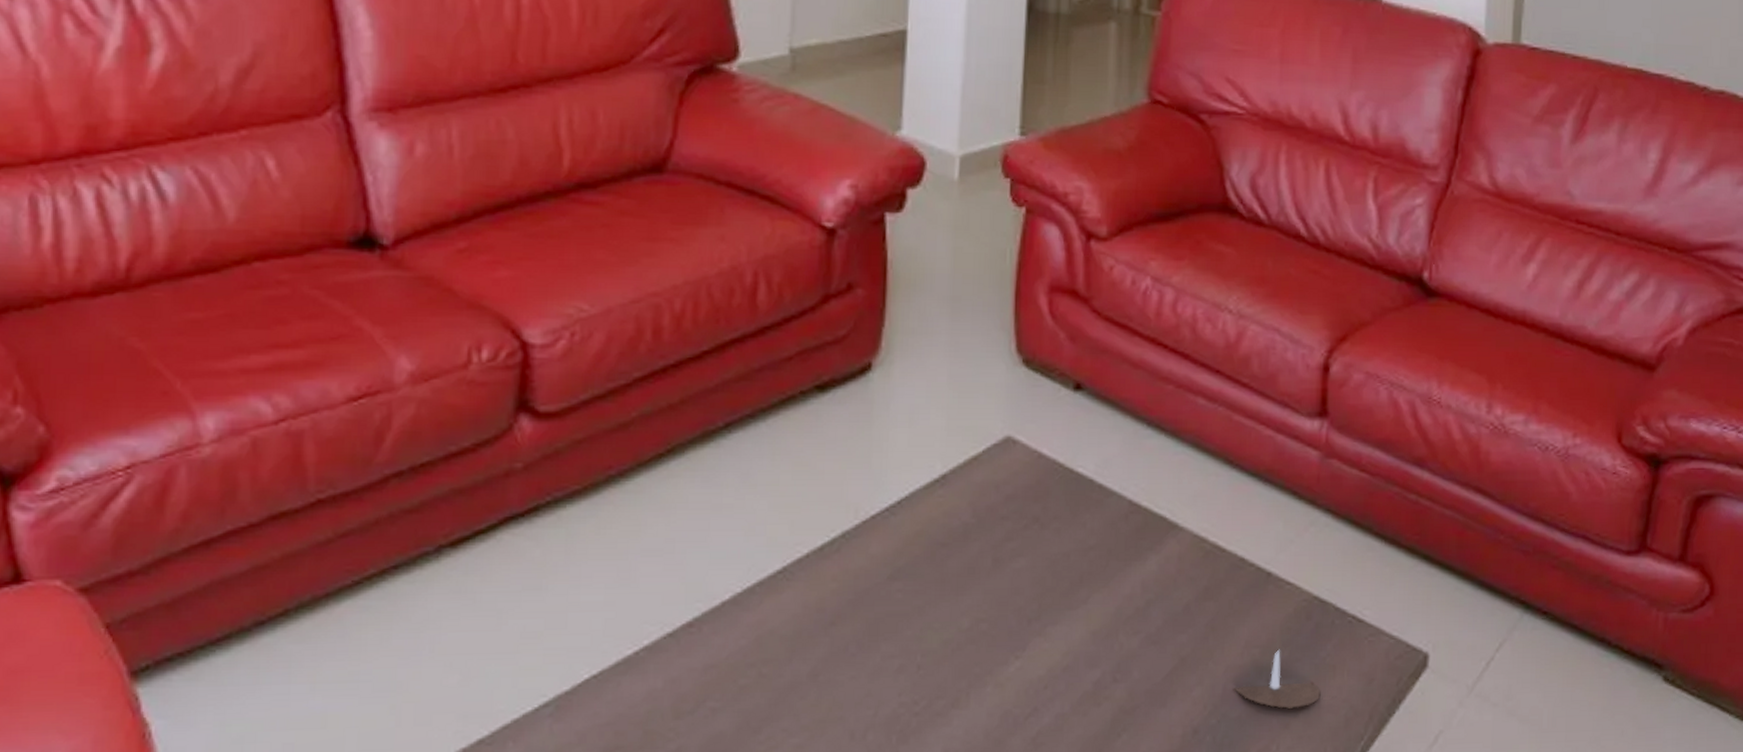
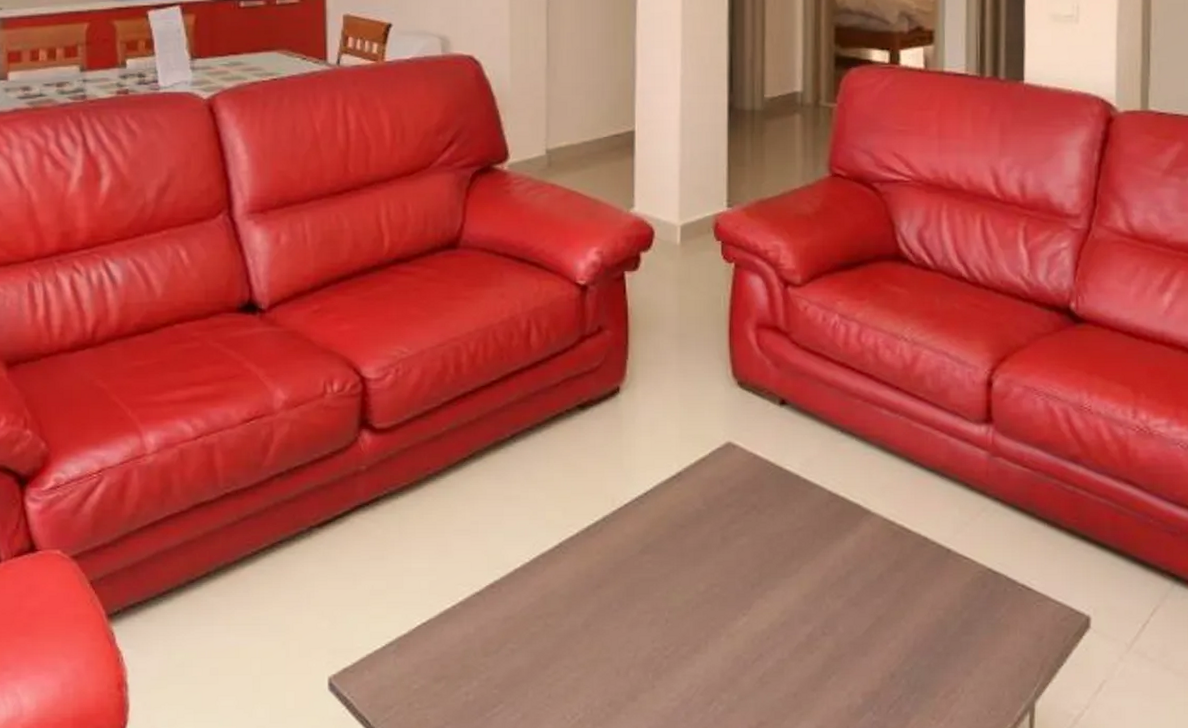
candle: present [1233,649,1321,709] -> none [922,611,998,659]

